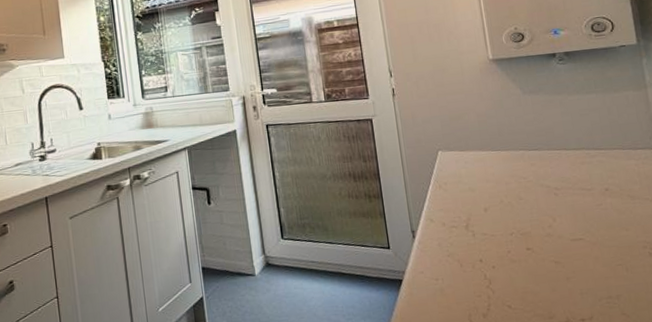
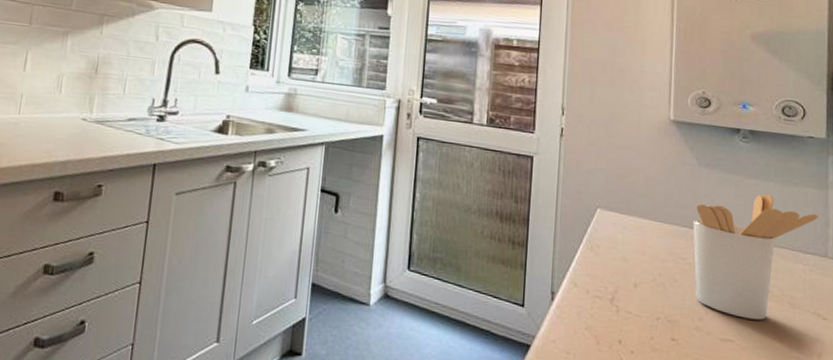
utensil holder: none [526,104,642,218] -> present [692,193,818,320]

